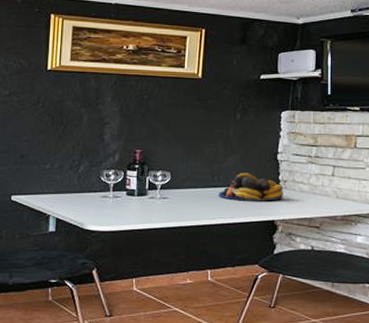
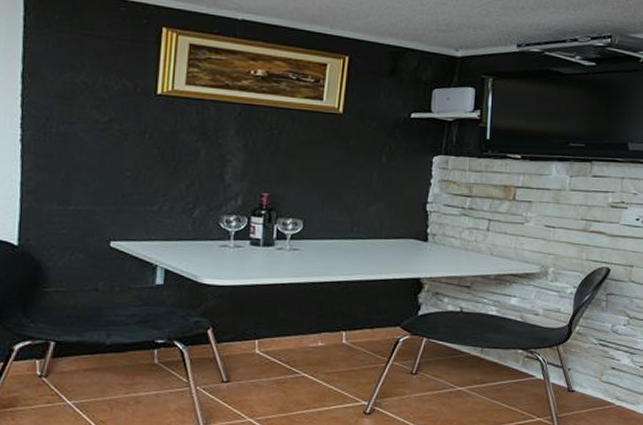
fruit bowl: present [219,172,284,202] -> none [358,223,432,257]

